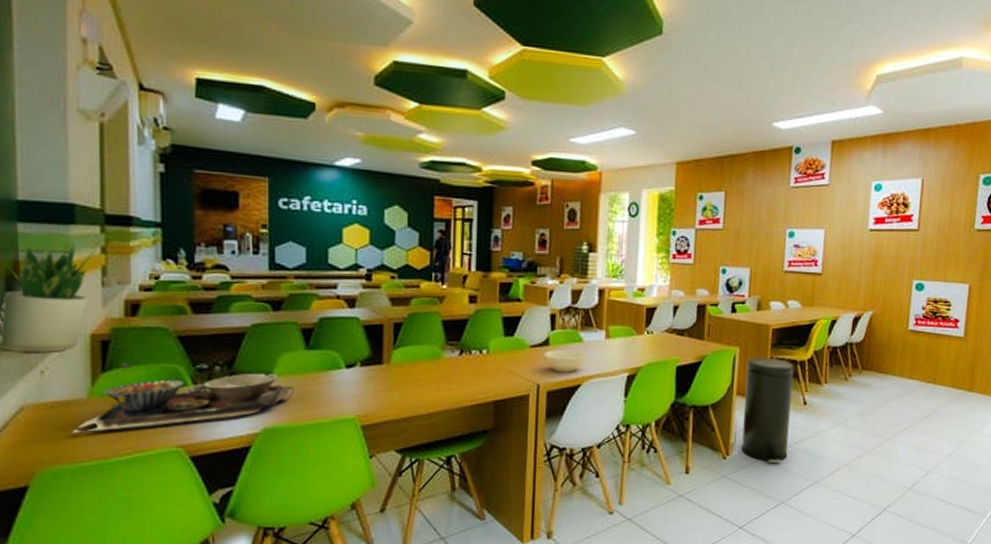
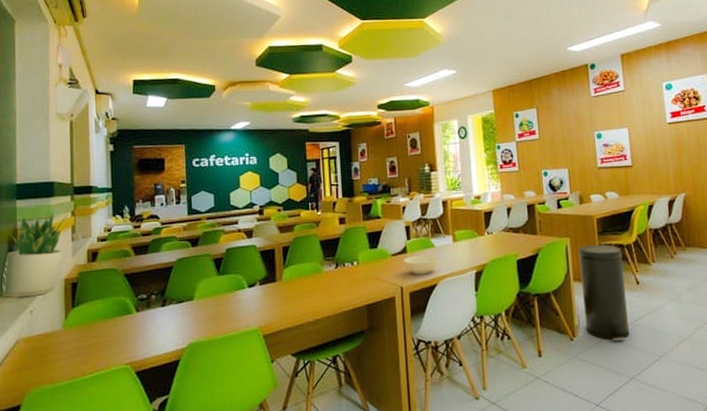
food tray: present [70,362,294,433] -> none [50,297,211,359]

